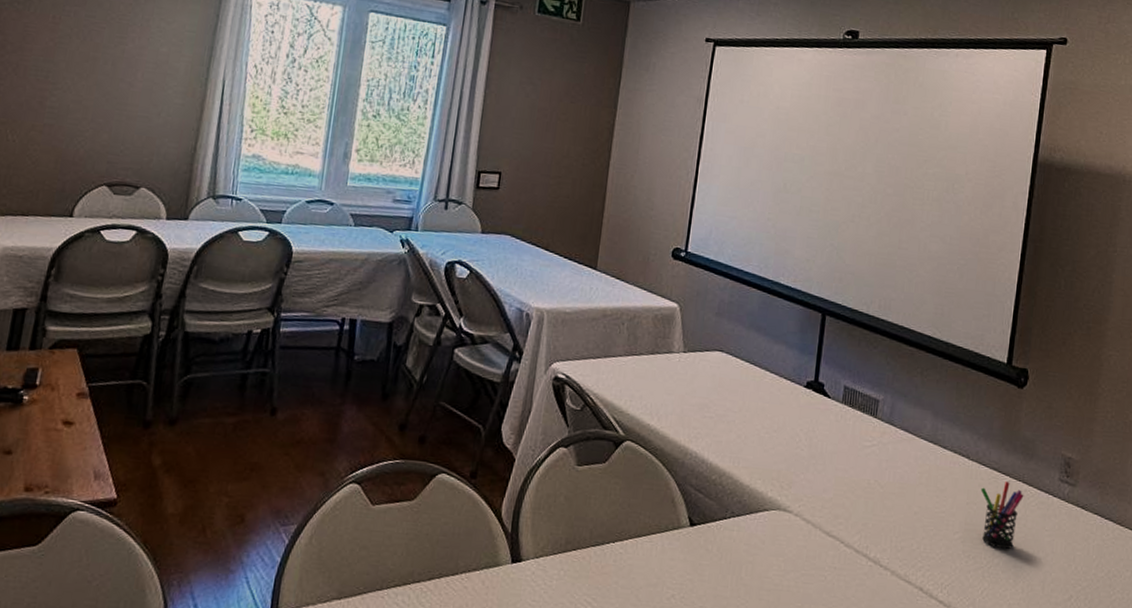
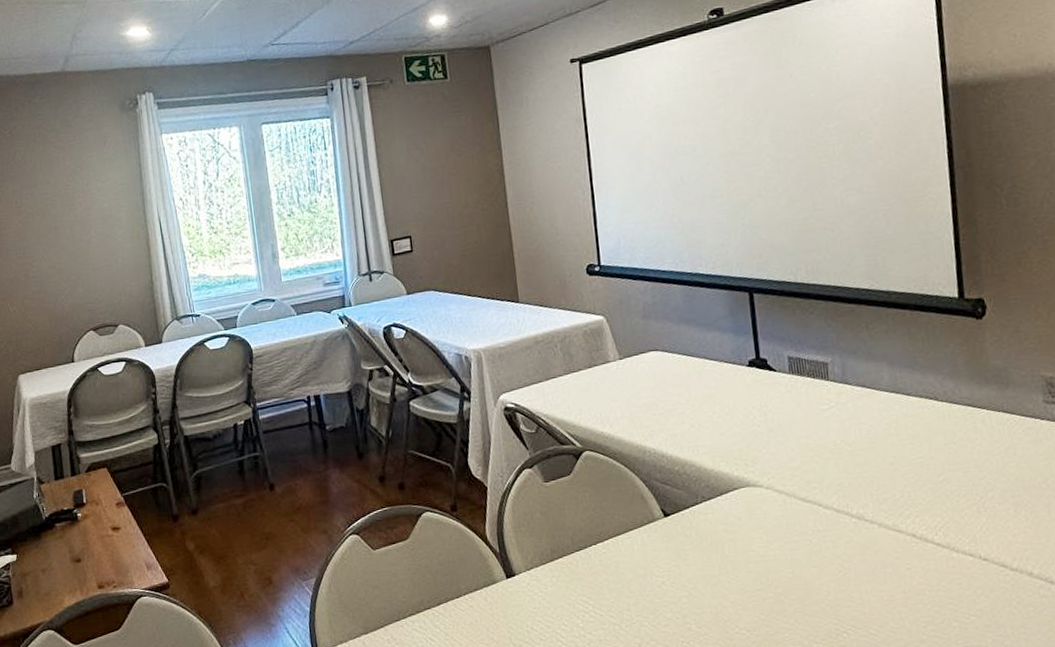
pen holder: present [980,481,1024,550] -> none [957,414,1008,482]

